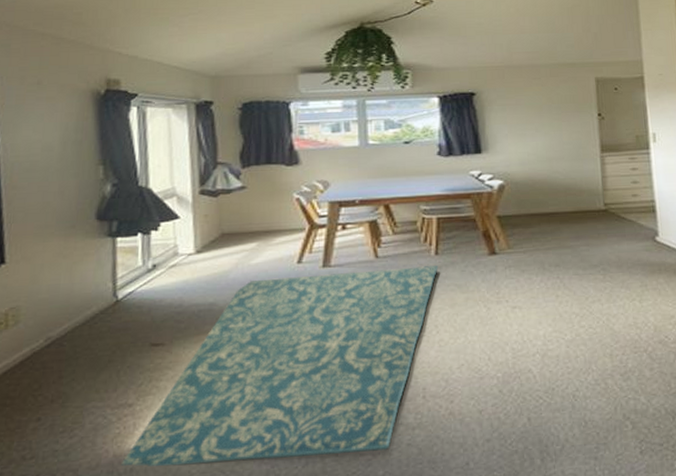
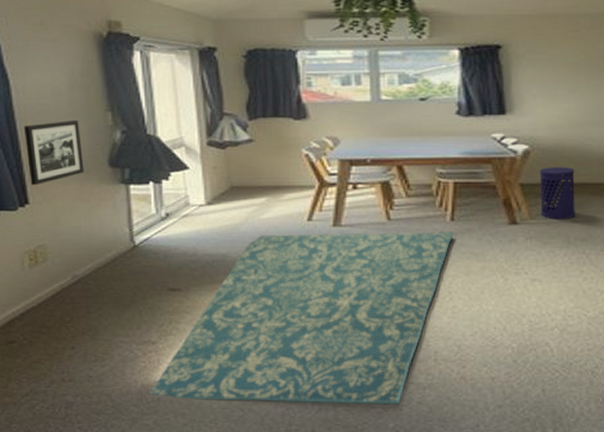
picture frame: none [8,174,70,244] -> present [23,119,84,186]
waste bin: none [514,198,549,248] -> present [539,167,576,220]

